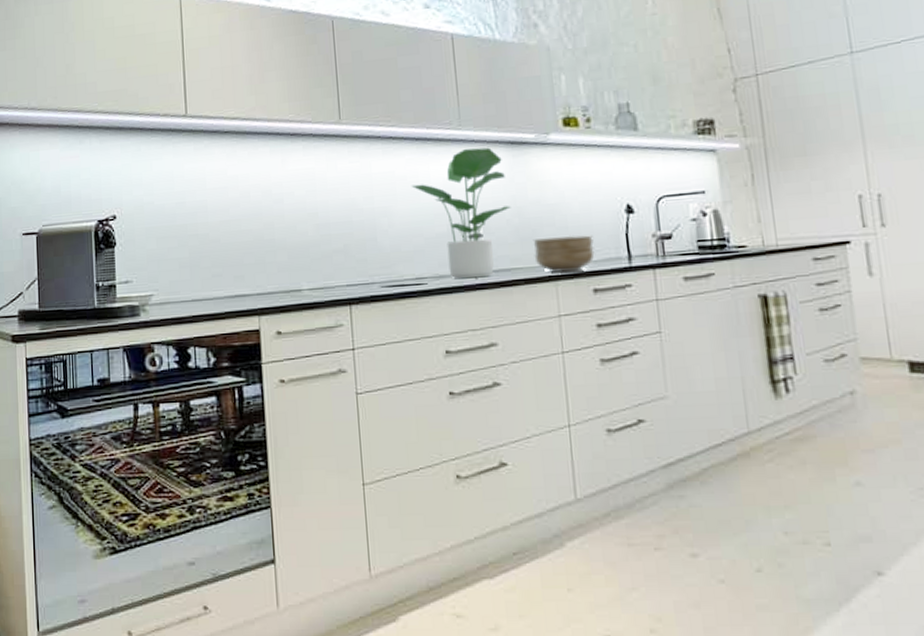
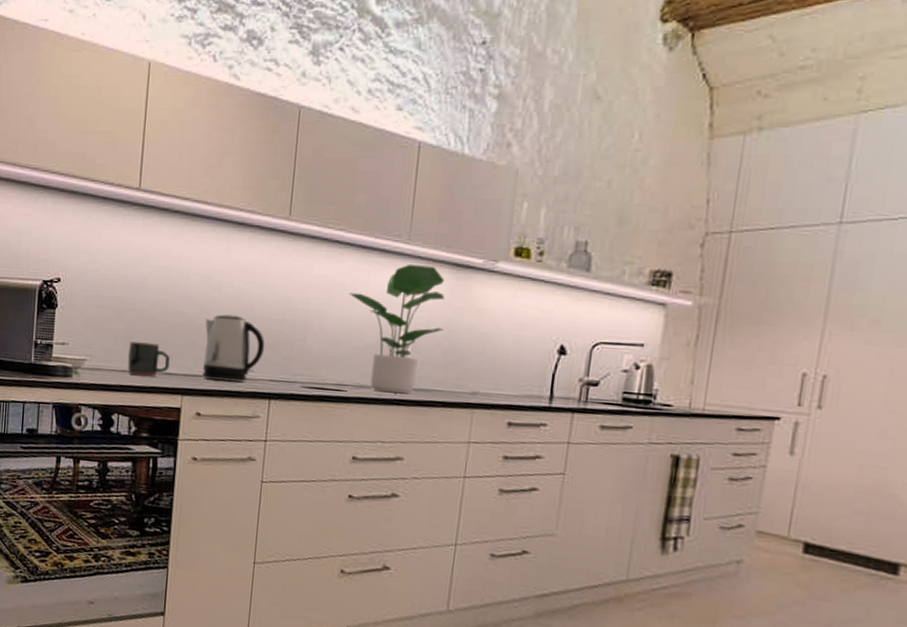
mug: none [196,266,241,302] -> present [127,341,170,376]
kettle: none [272,224,337,295] -> present [203,314,265,382]
bowl: present [532,235,595,273] -> none [456,365,519,403]

